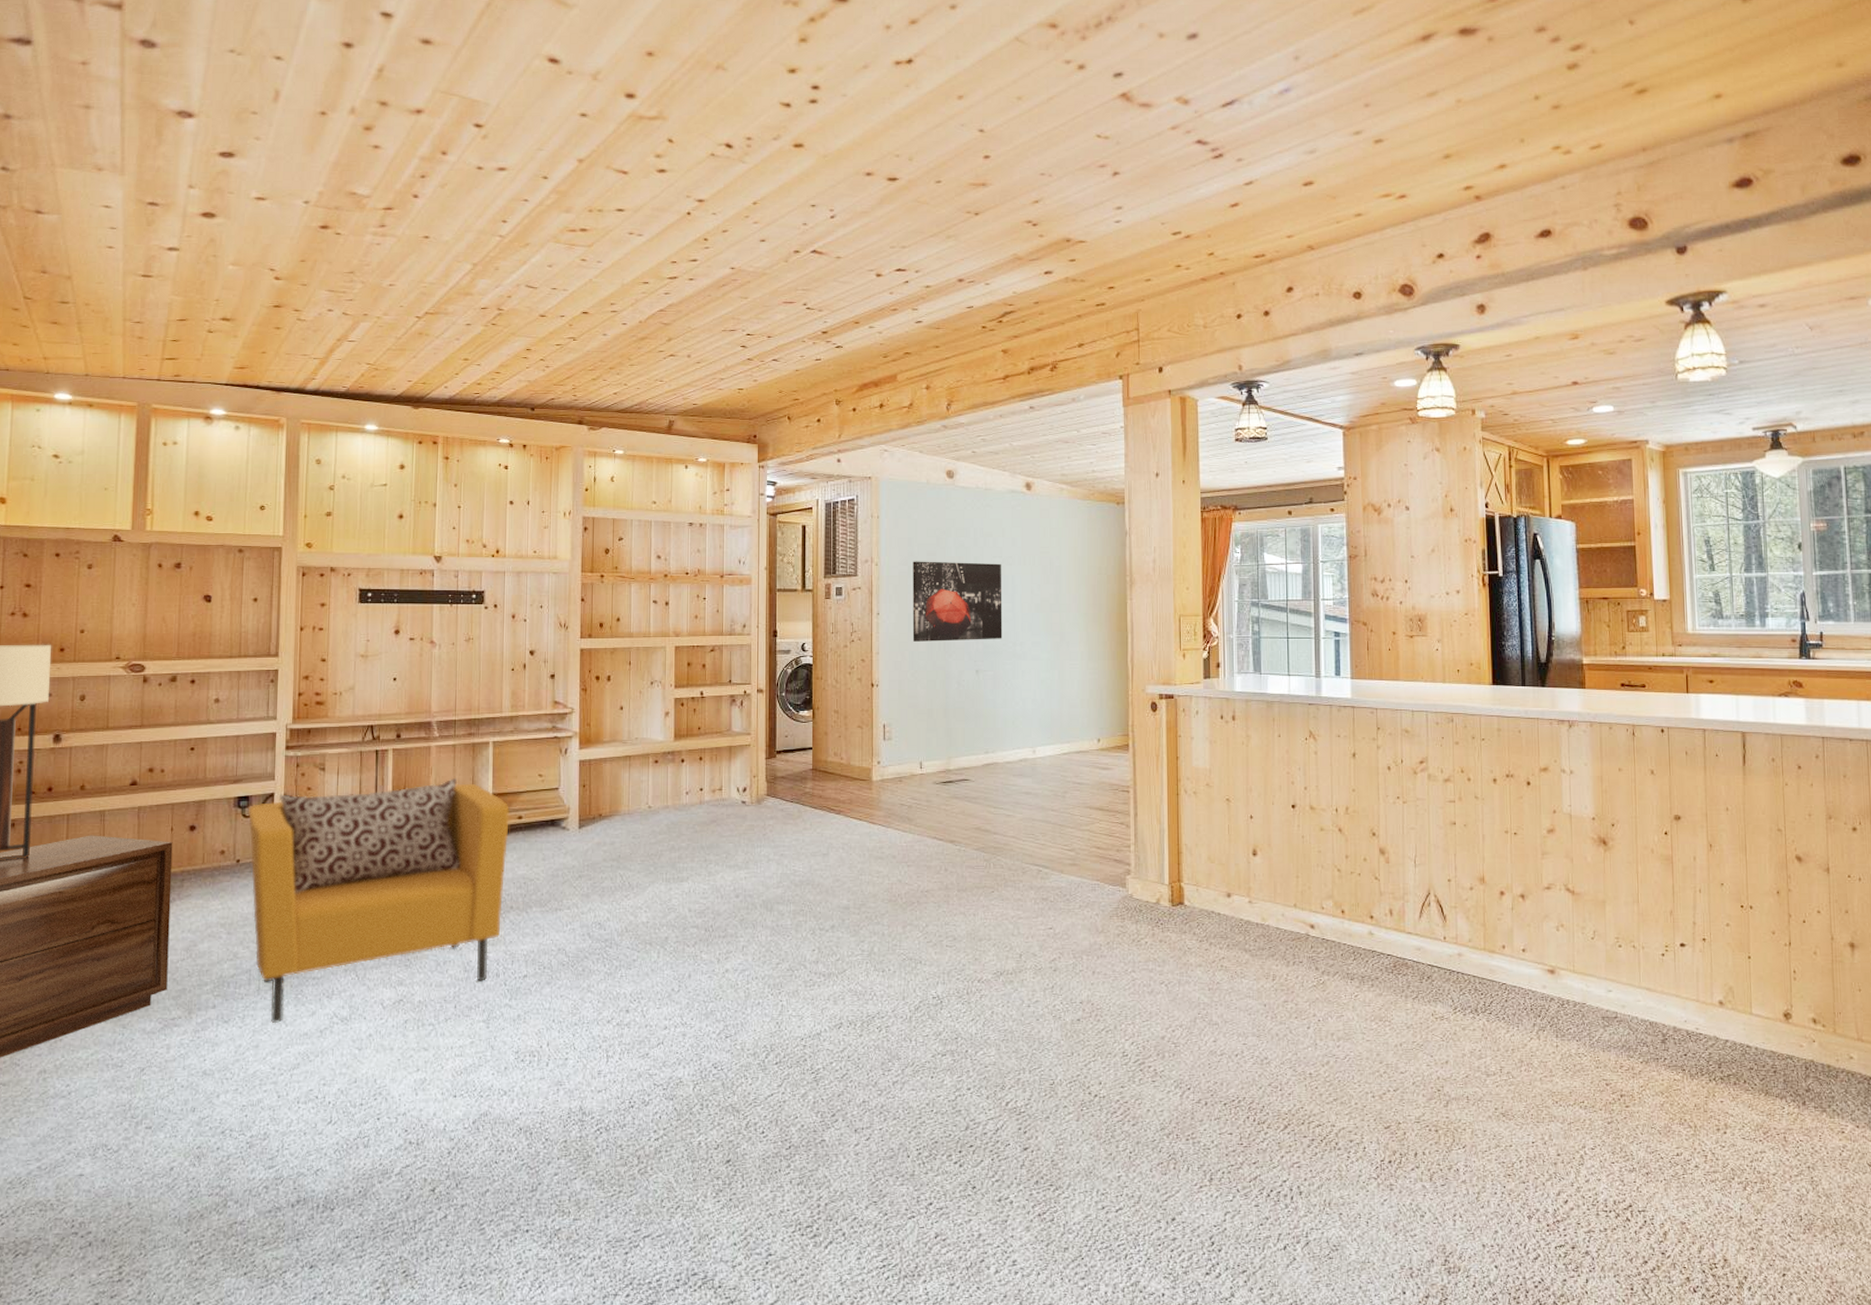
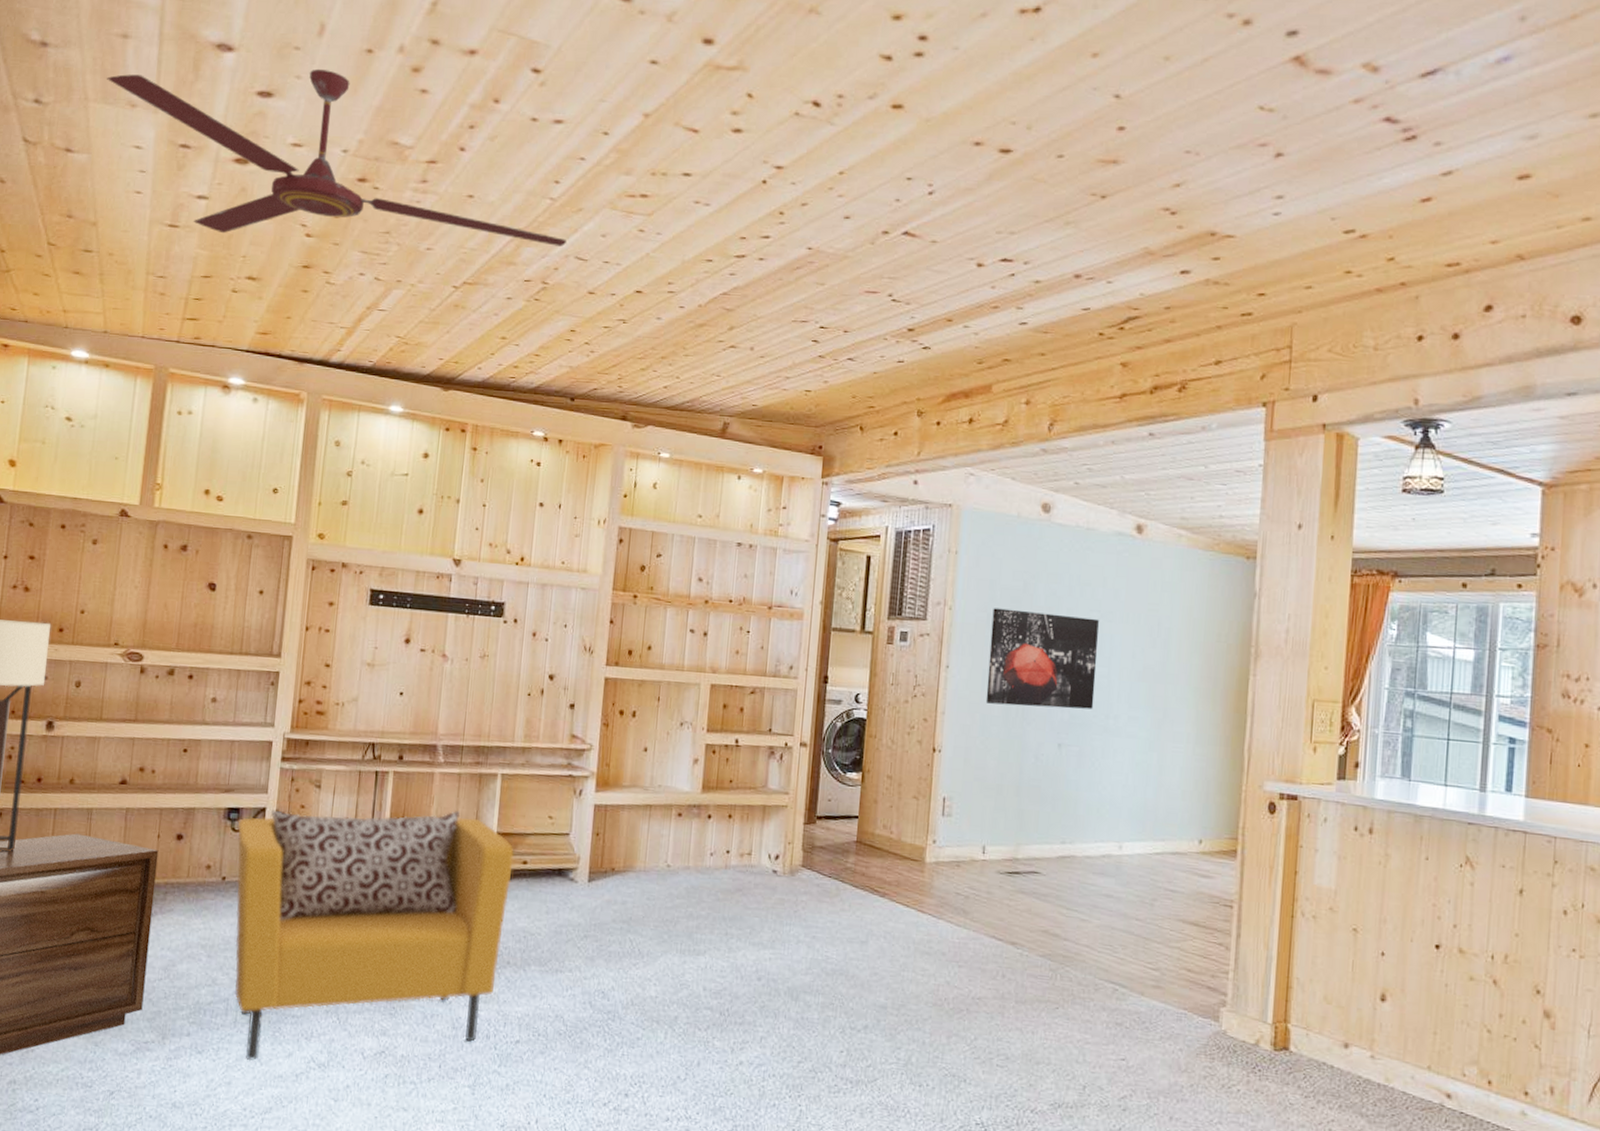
ceiling fan: none [72,130,517,281] -> present [107,68,566,246]

